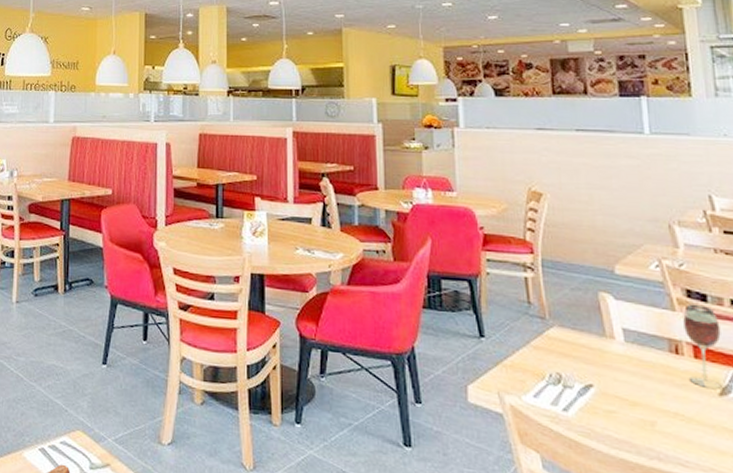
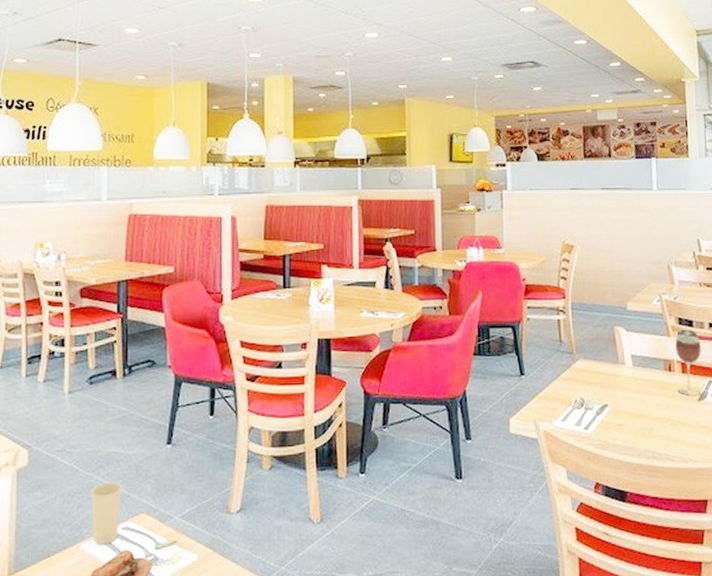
cup: none [33,394,62,456] -> present [91,482,123,545]

